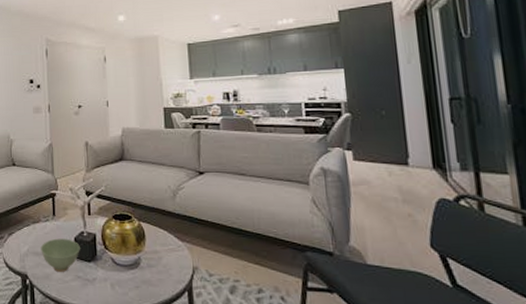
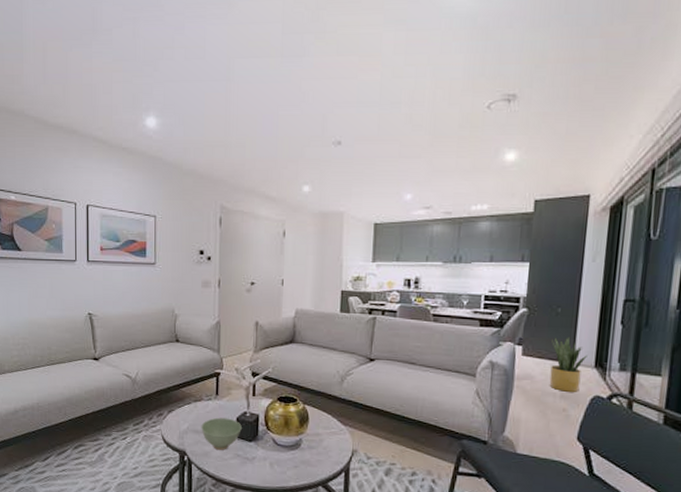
planter: none [382,138,423,196] -> present [549,336,587,392]

